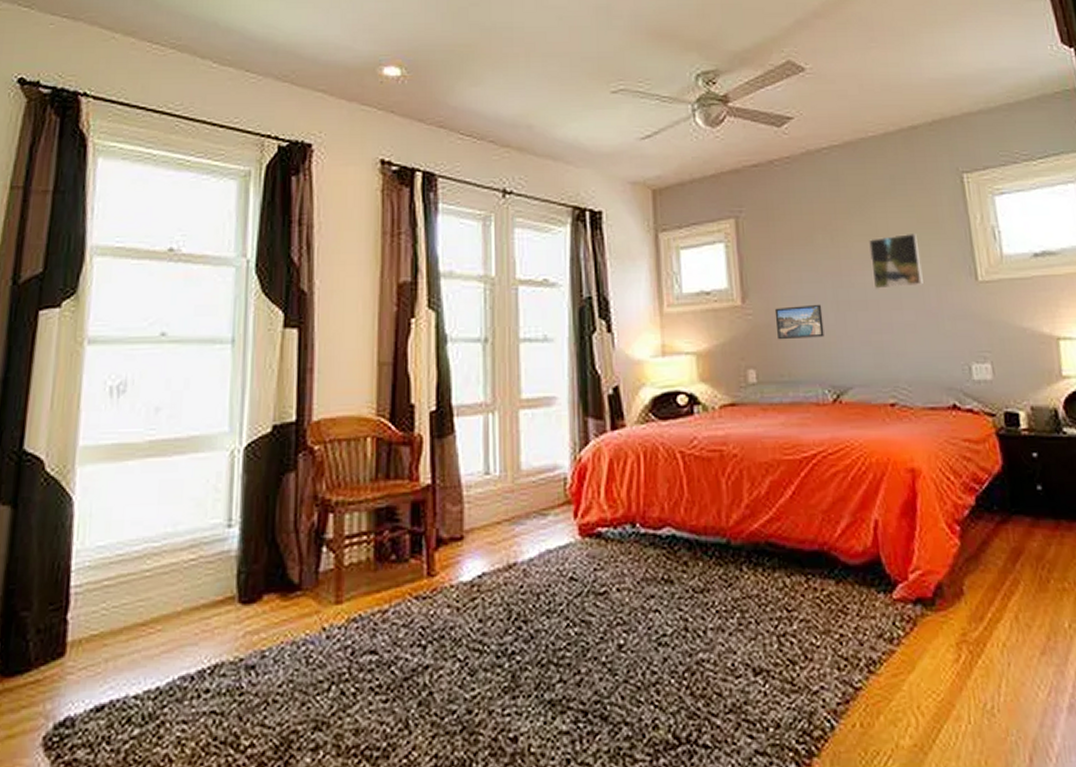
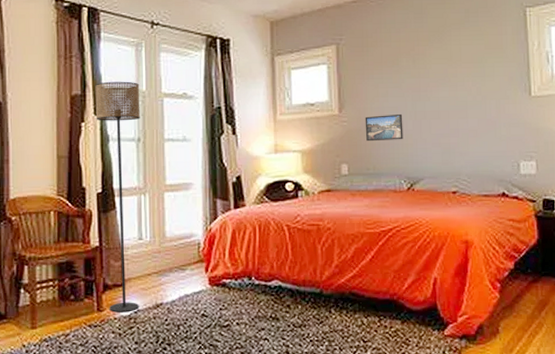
floor lamp: none [430,264,488,578] -> present [95,81,140,313]
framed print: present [869,232,923,291] -> none [443,57,486,103]

